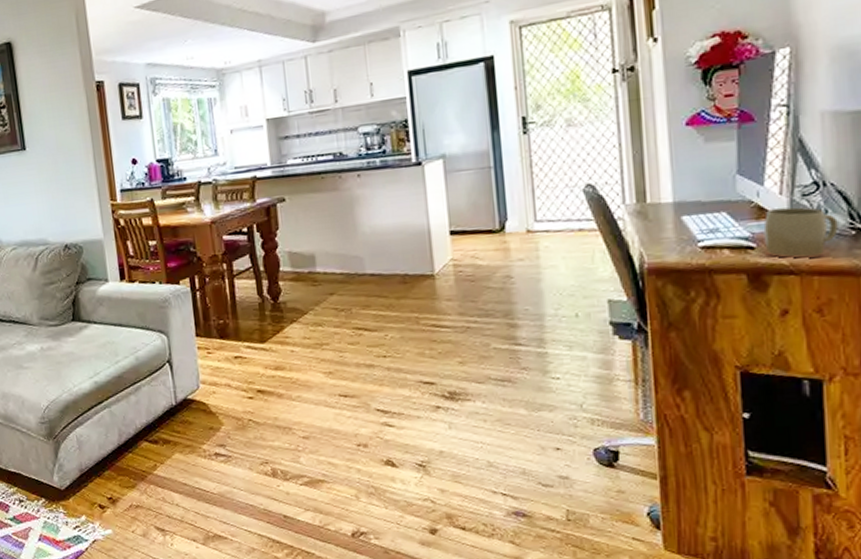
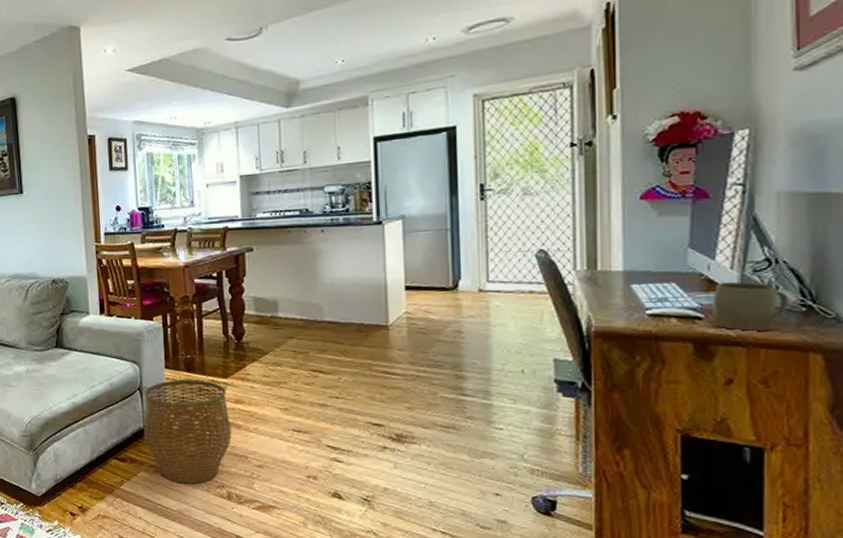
basket: none [172,346,273,463] -> present [142,380,232,484]

